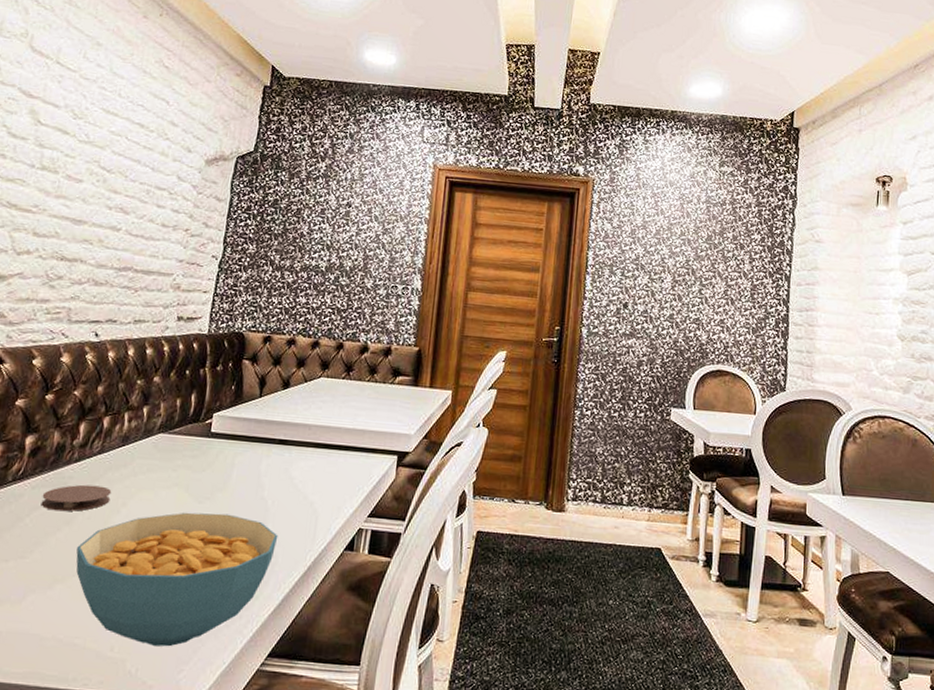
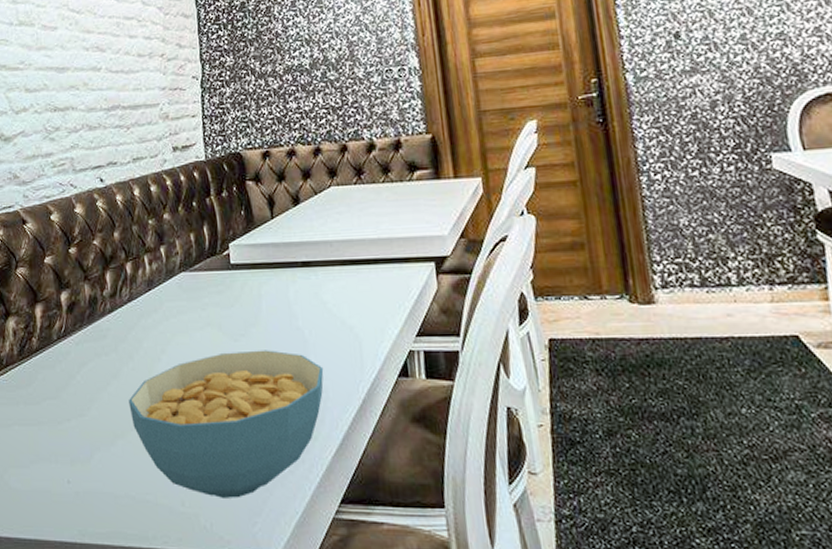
coaster: present [41,484,112,512] -> none [86,334,149,365]

